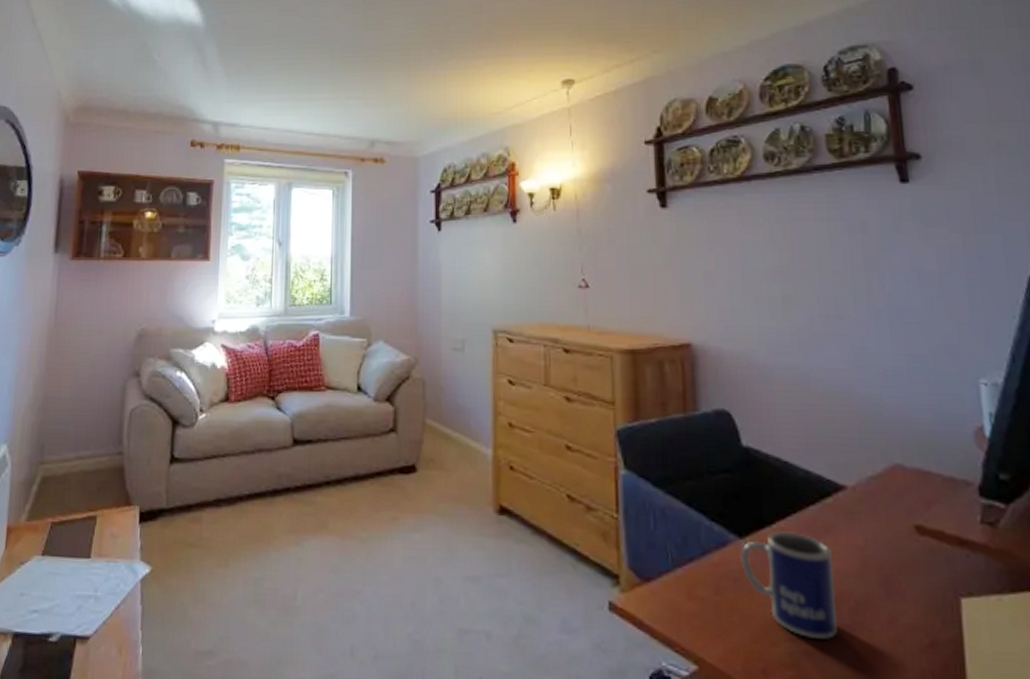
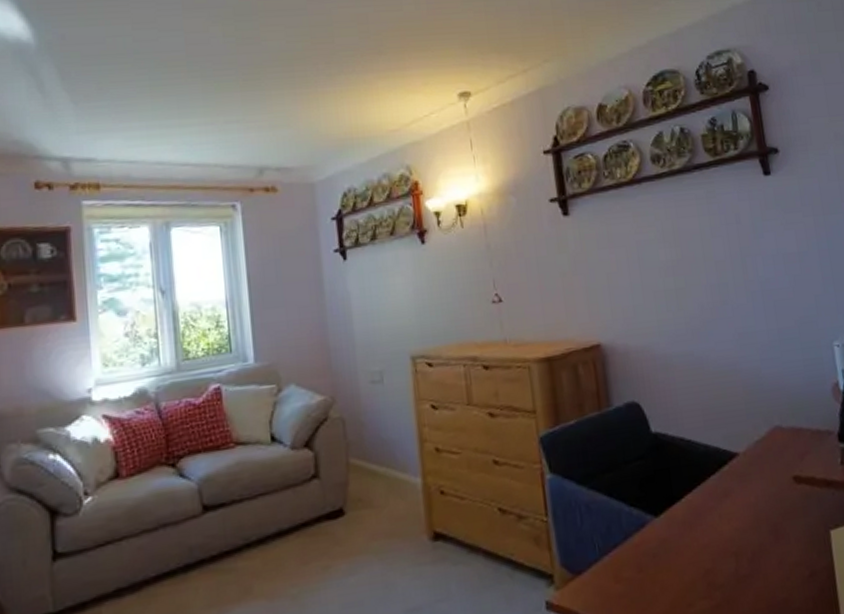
mug: present [740,531,837,639] -> none [657,502,740,593]

